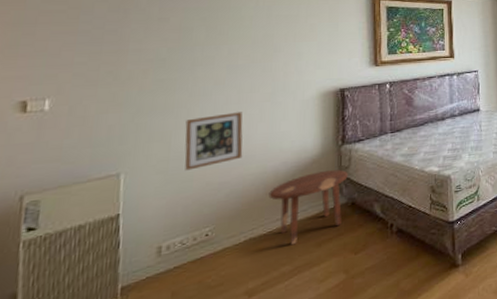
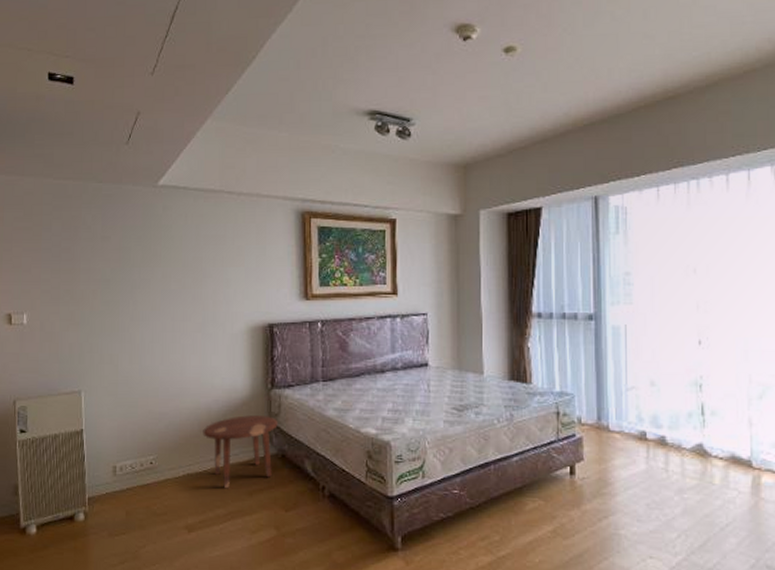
picture frame: present [184,112,243,171] -> none [129,341,179,396]

